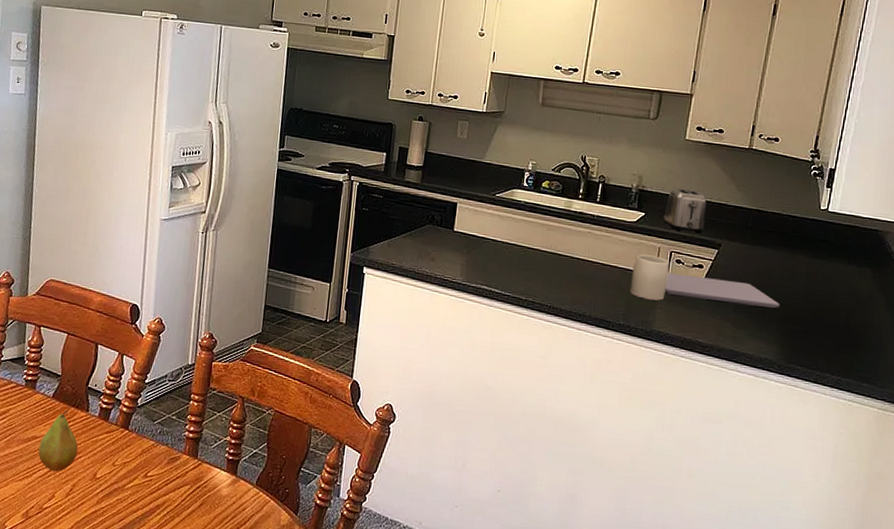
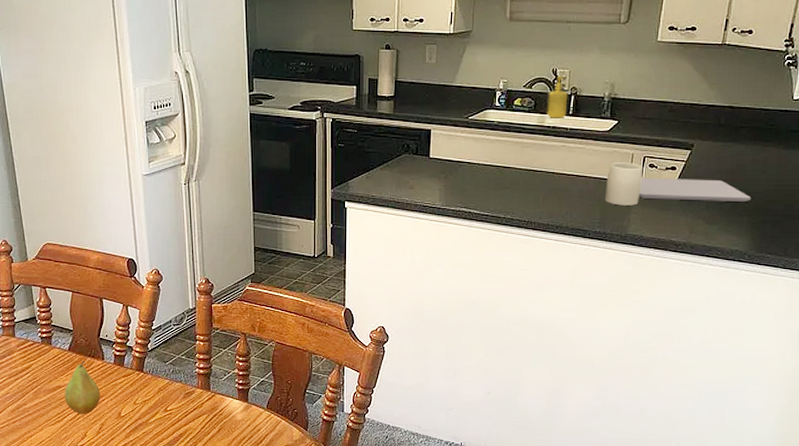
soap dispenser: none [573,162,596,205] -> present [546,75,568,118]
toaster: present [663,187,707,234] -> none [636,92,680,136]

